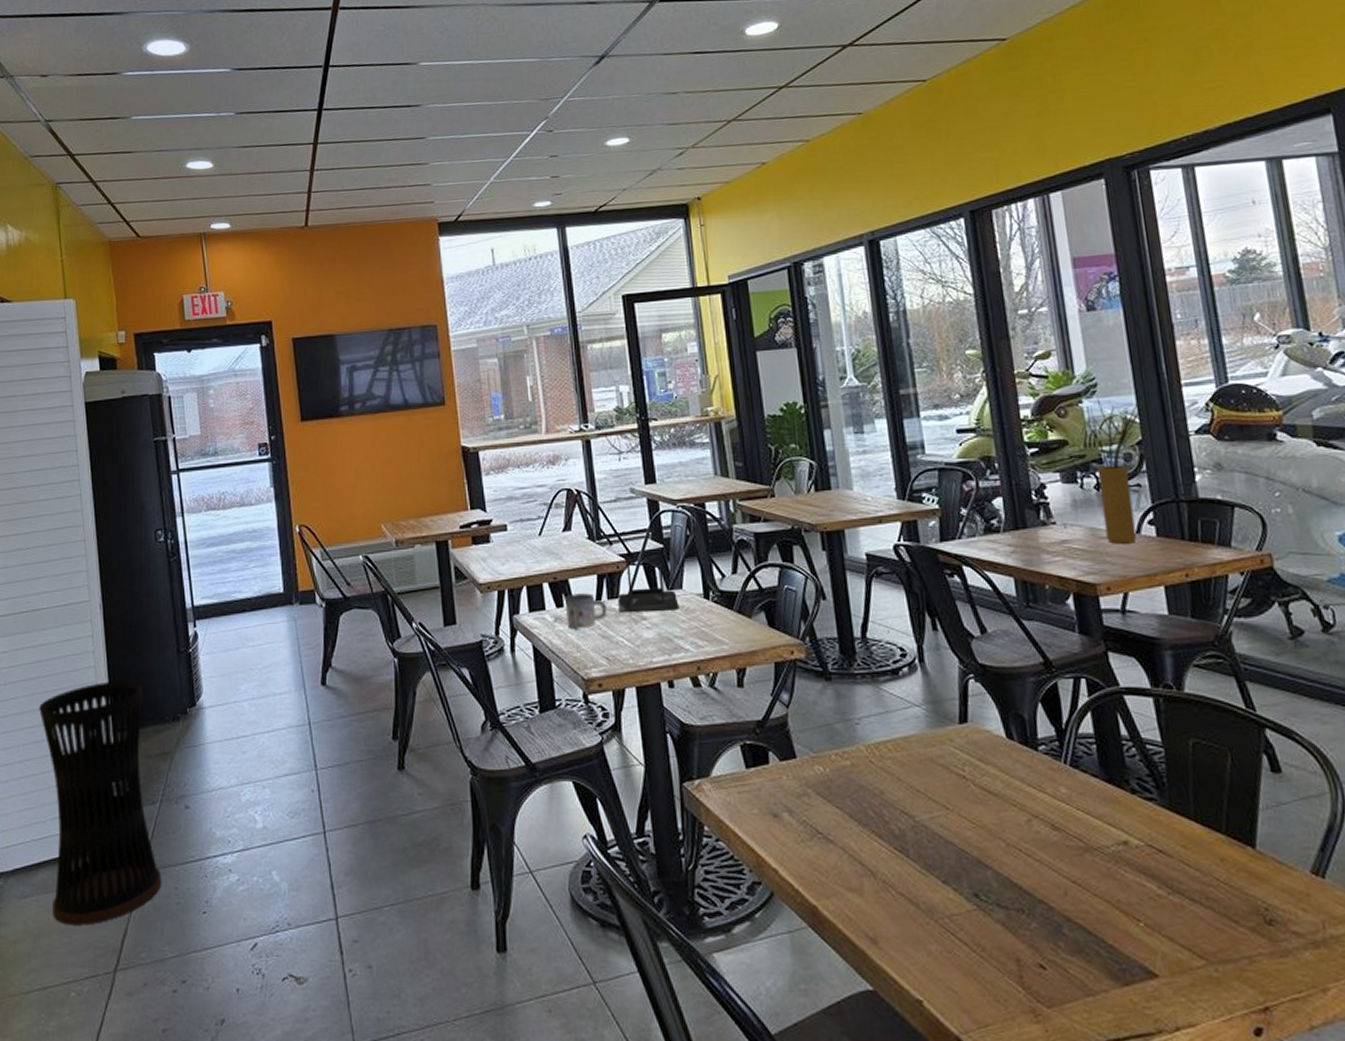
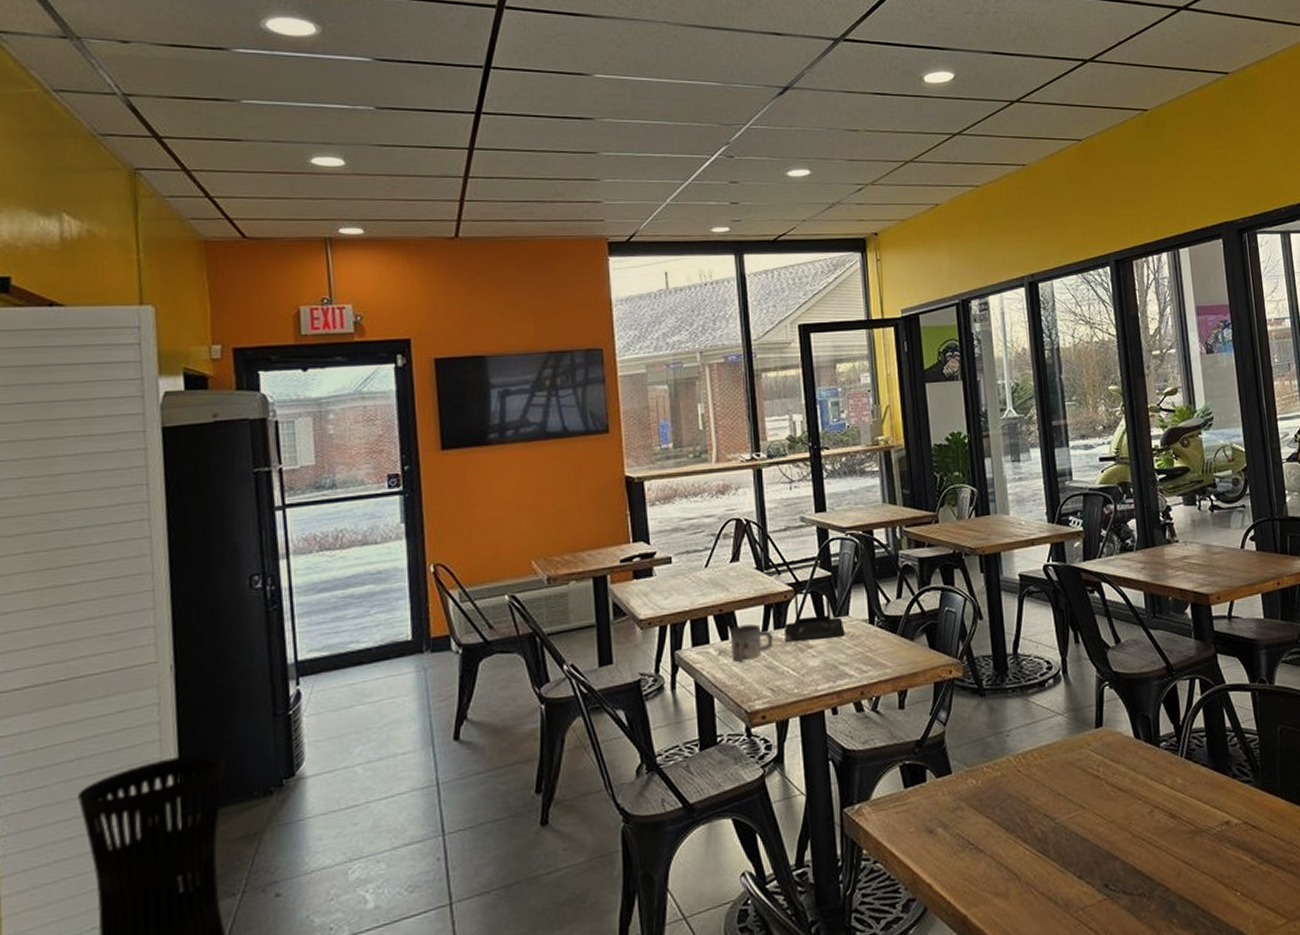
vase: present [1084,398,1143,544] -> none [1202,430,1248,558]

